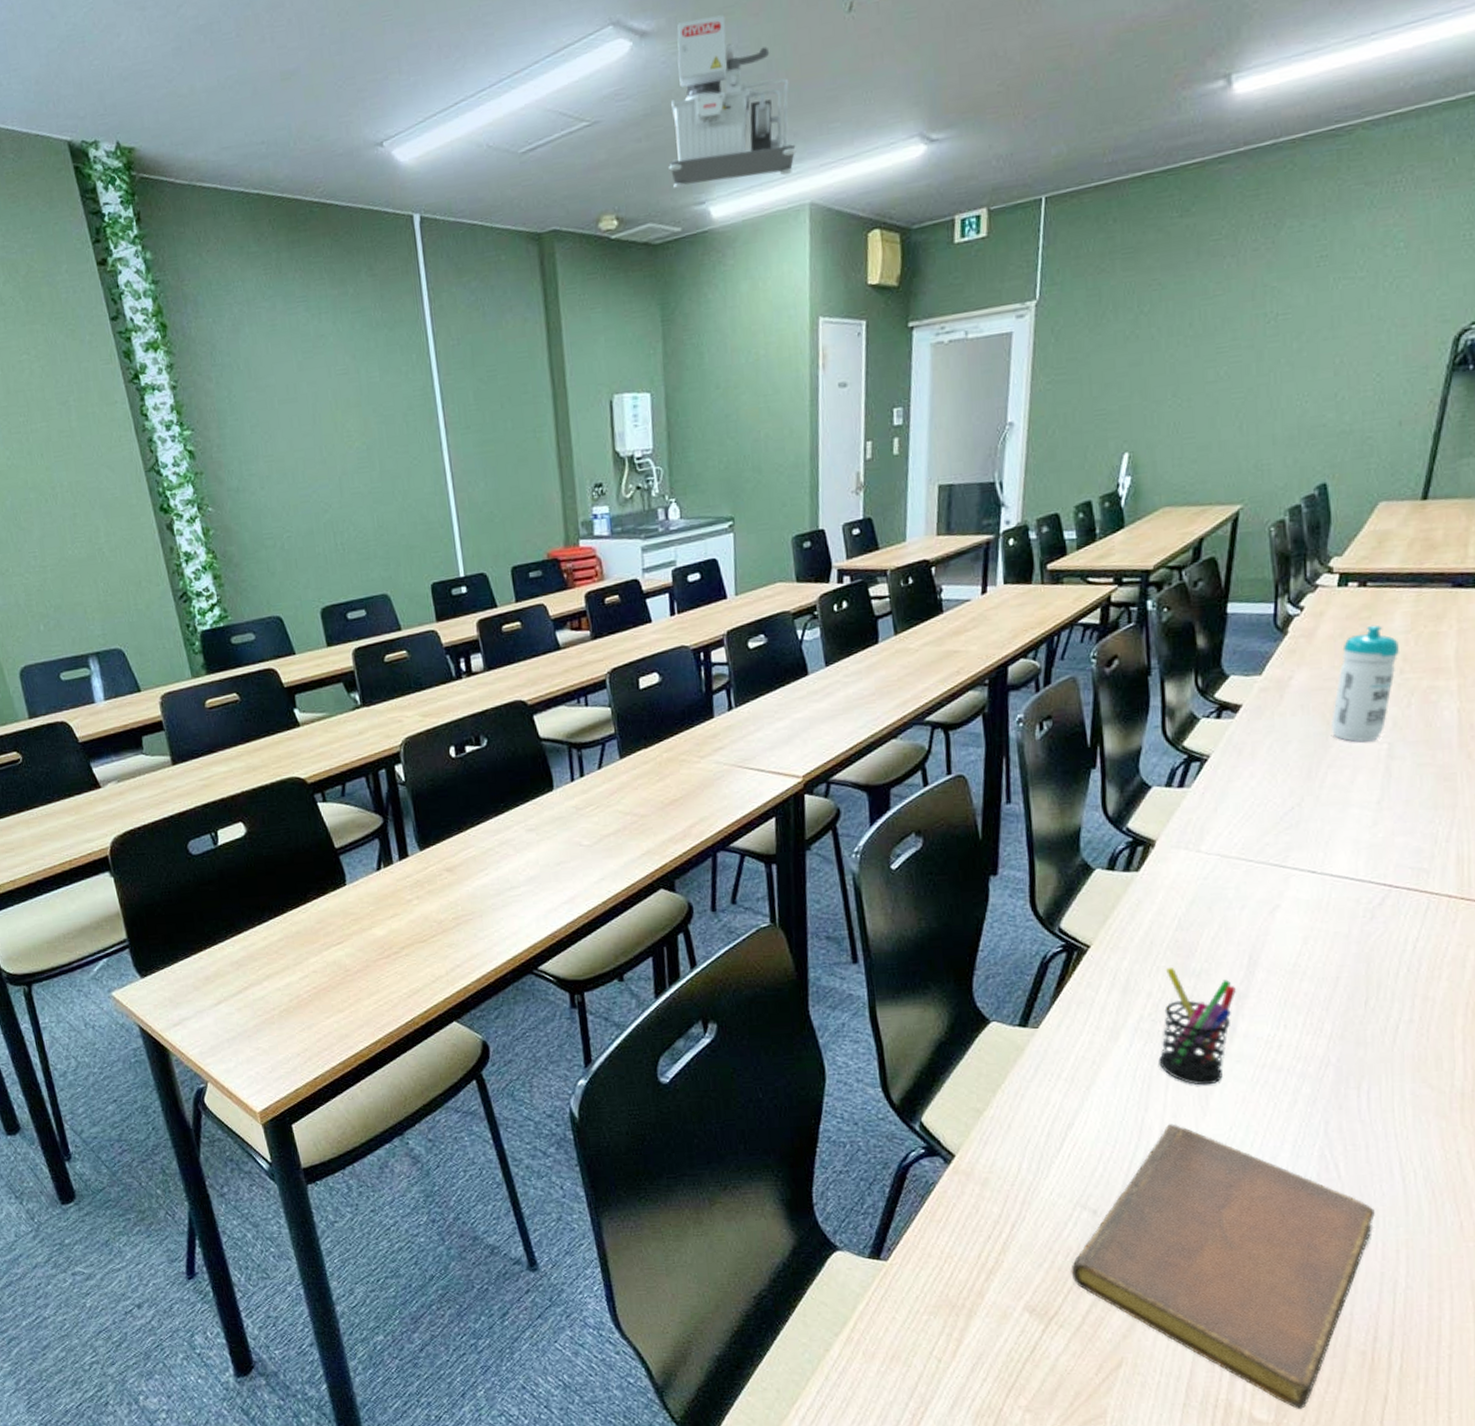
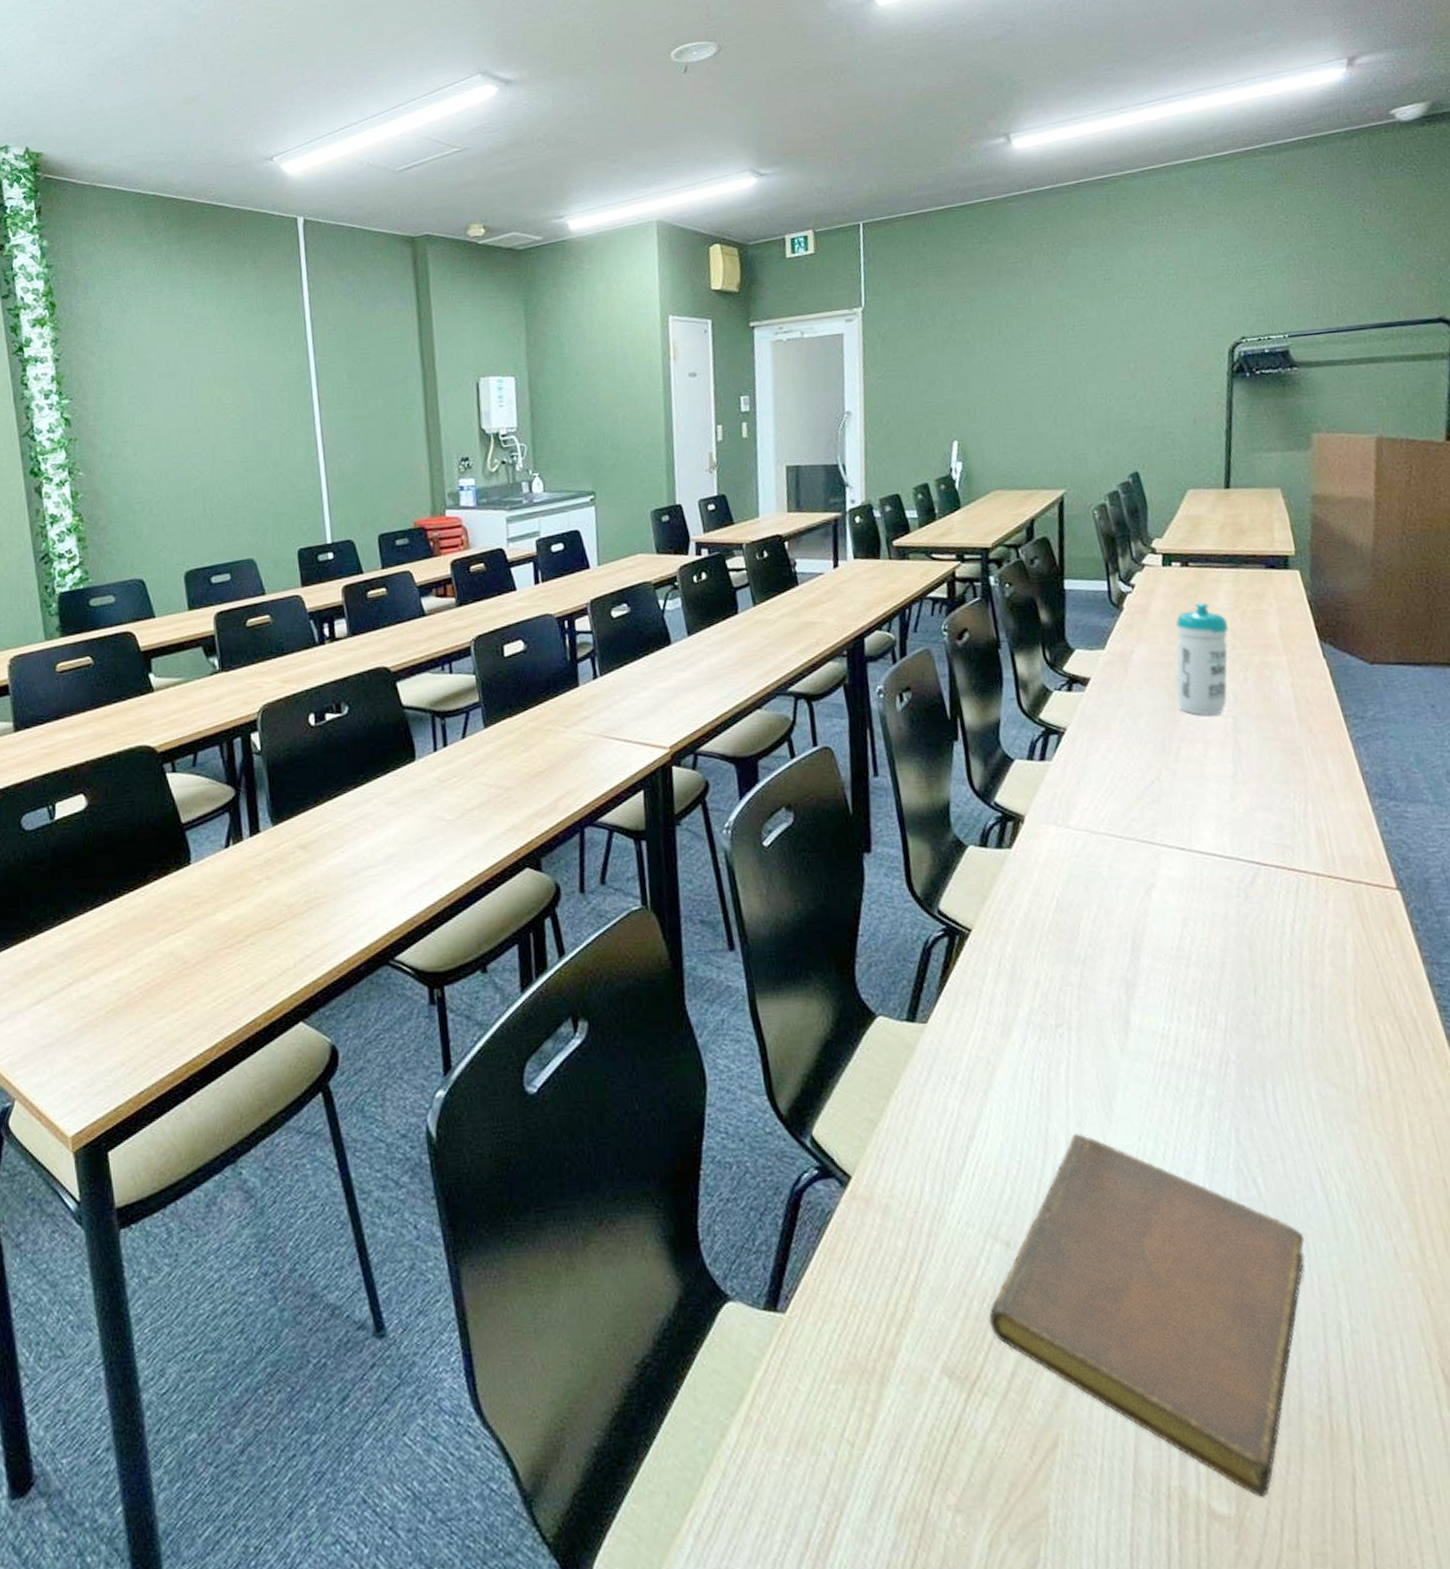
projector: present [669,14,796,189] -> none [531,70,643,205]
pen holder: present [1158,966,1236,1086] -> none [1049,952,1124,1088]

